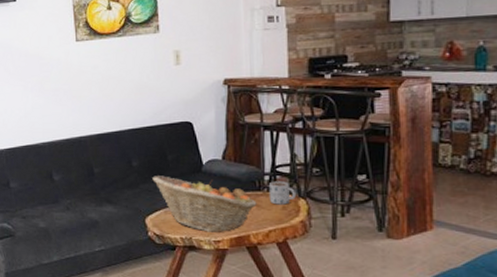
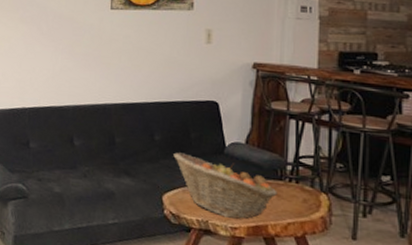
mug: present [268,181,296,205] -> none [290,172,318,198]

